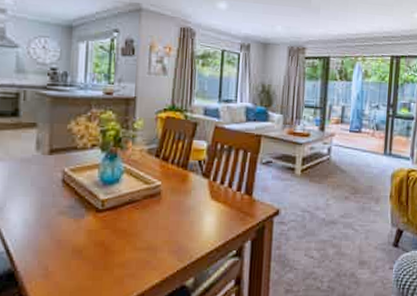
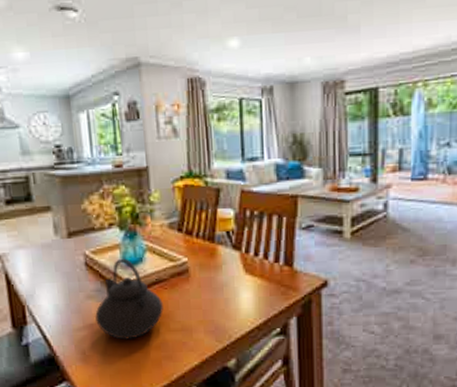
teapot: none [64,178,133,256] -> present [95,258,163,340]

